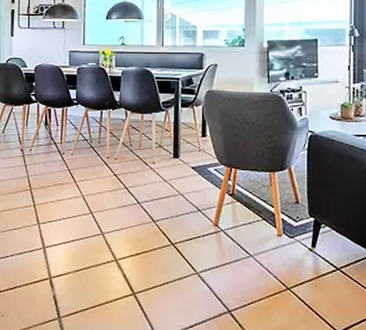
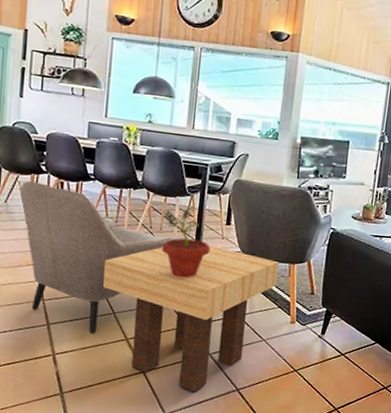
armchair: none [14,111,163,256] -> present [20,181,185,335]
side table: none [90,158,258,315] -> present [103,244,279,393]
potted plant: none [140,120,189,195] -> present [161,205,211,279]

